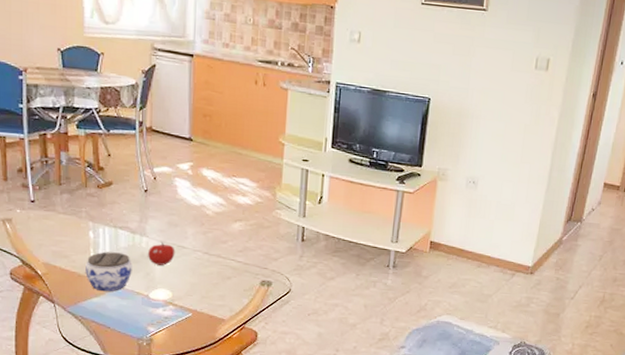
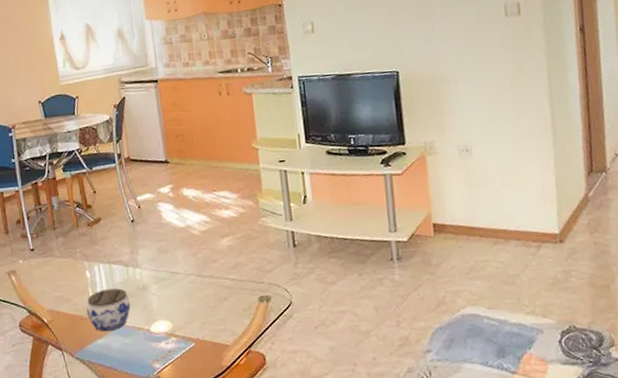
fruit: present [148,242,175,266] -> none [143,271,169,296]

